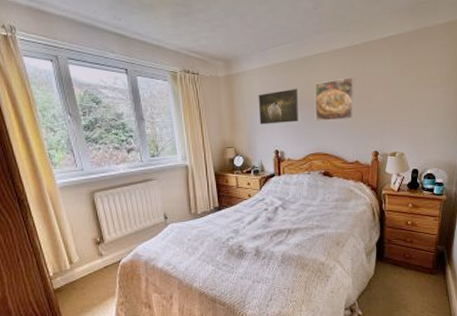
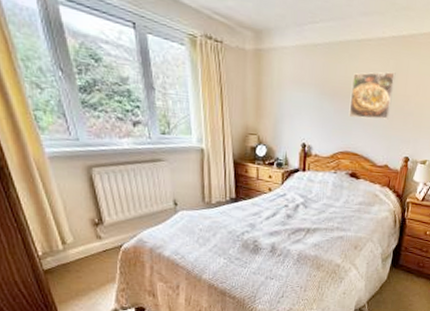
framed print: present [258,89,298,124] -> none [288,76,334,115]

